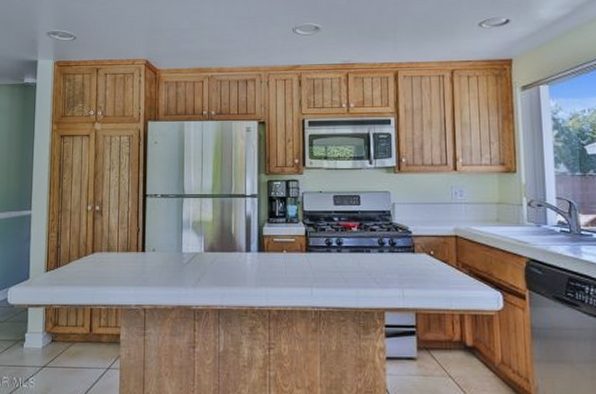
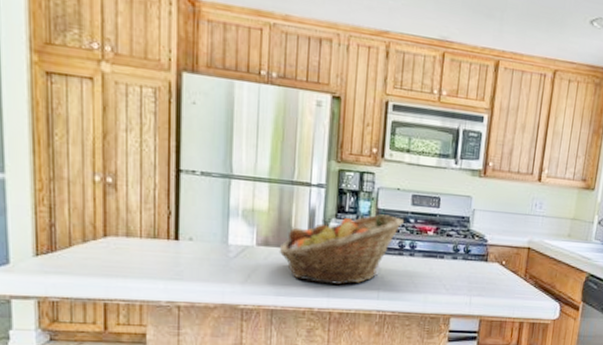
fruit basket: none [222,216,329,284] -> present [279,214,405,286]

